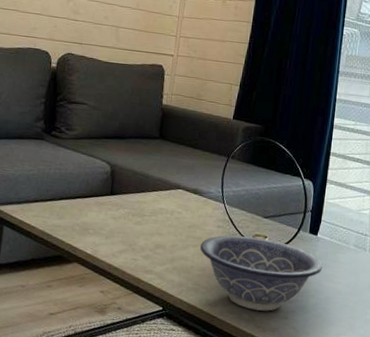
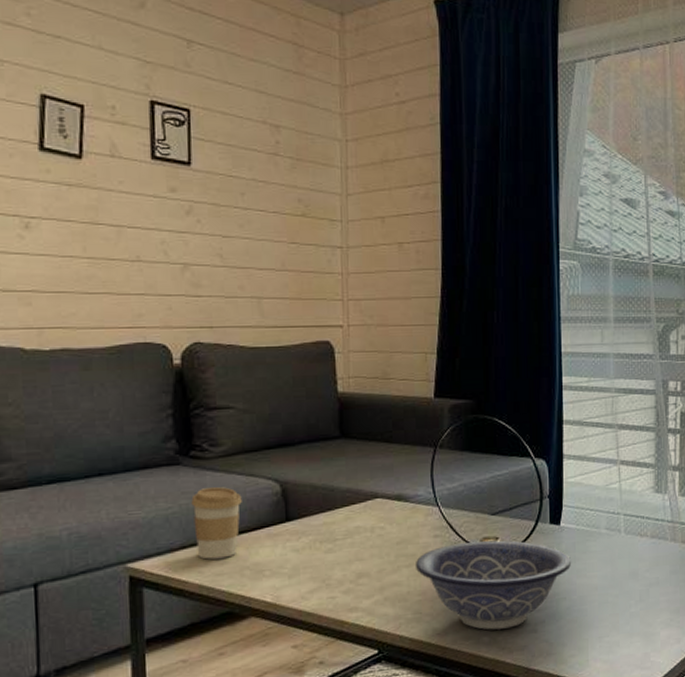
coffee cup: none [45,160,82,215] -> present [191,487,242,560]

